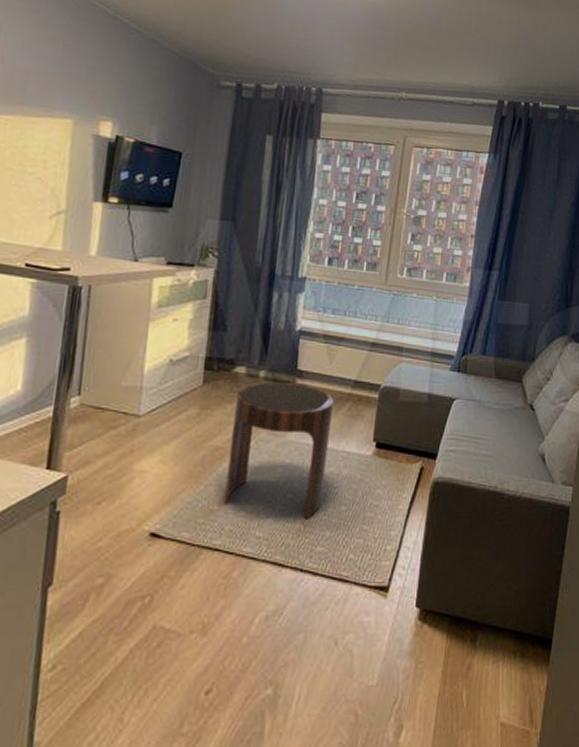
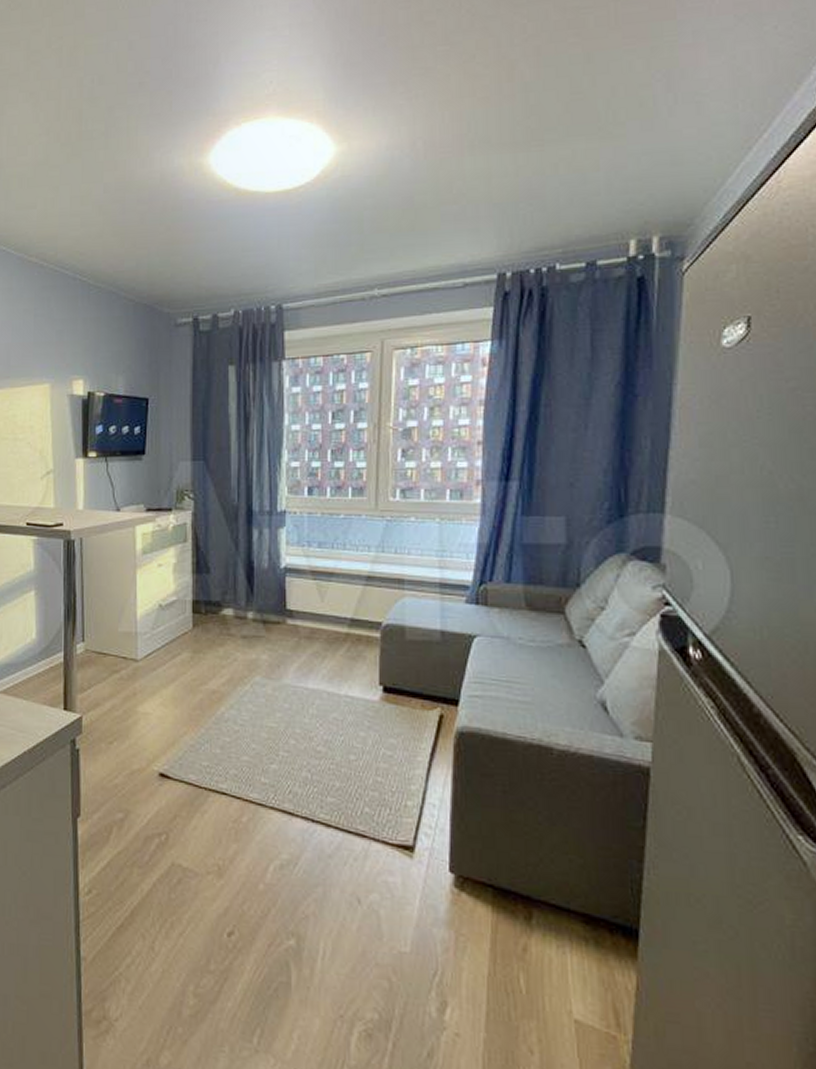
side table: present [224,382,334,519] -> none [226,623,330,767]

